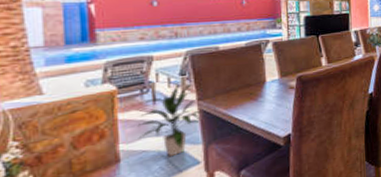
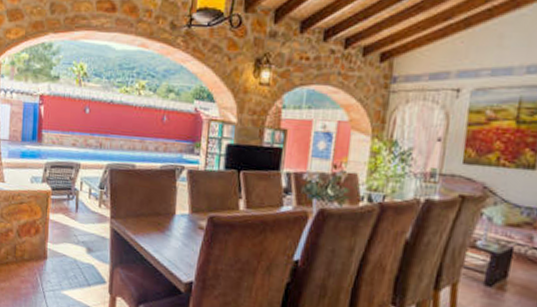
indoor plant: present [137,83,201,157] -> none [61,198,112,269]

